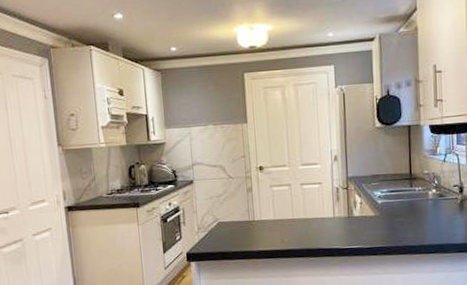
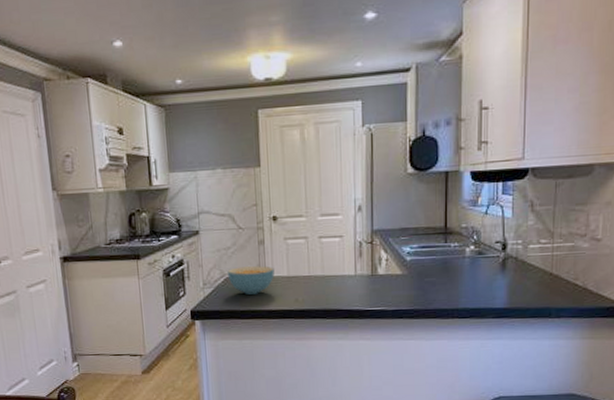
cereal bowl: none [219,211,262,237] -> present [227,266,275,295]

